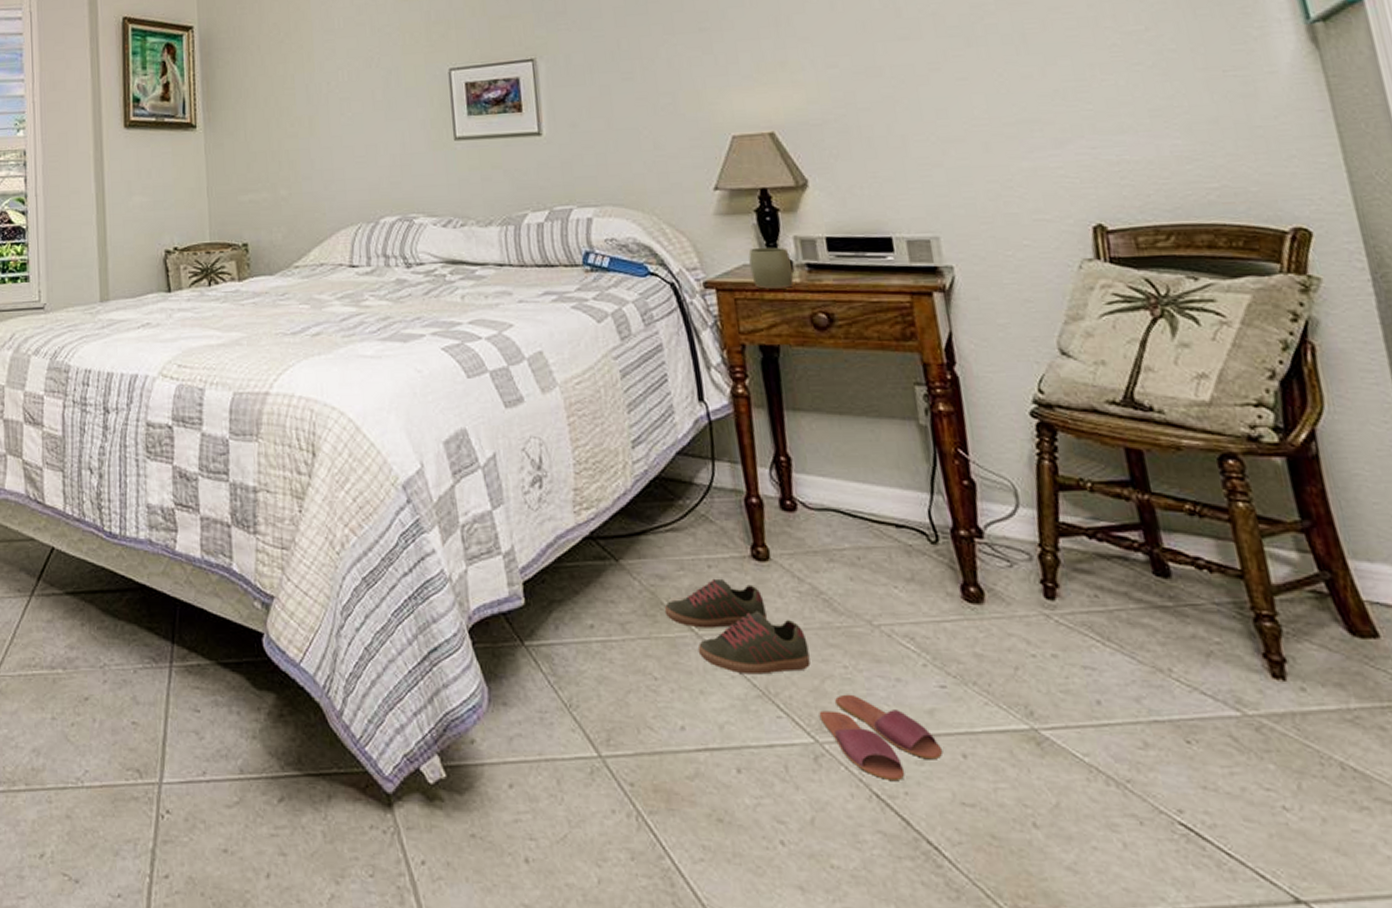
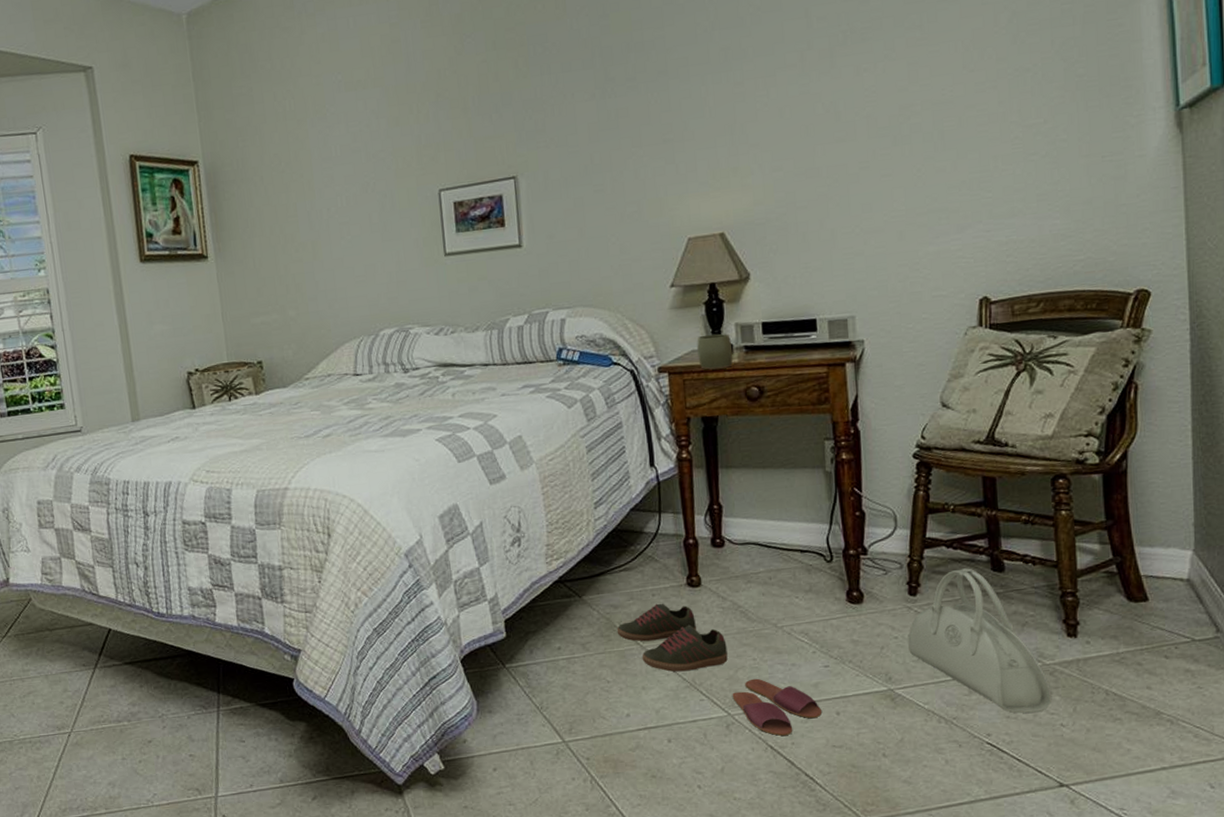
handbag: none [1049,568,1265,784] -> present [907,568,1052,713]

